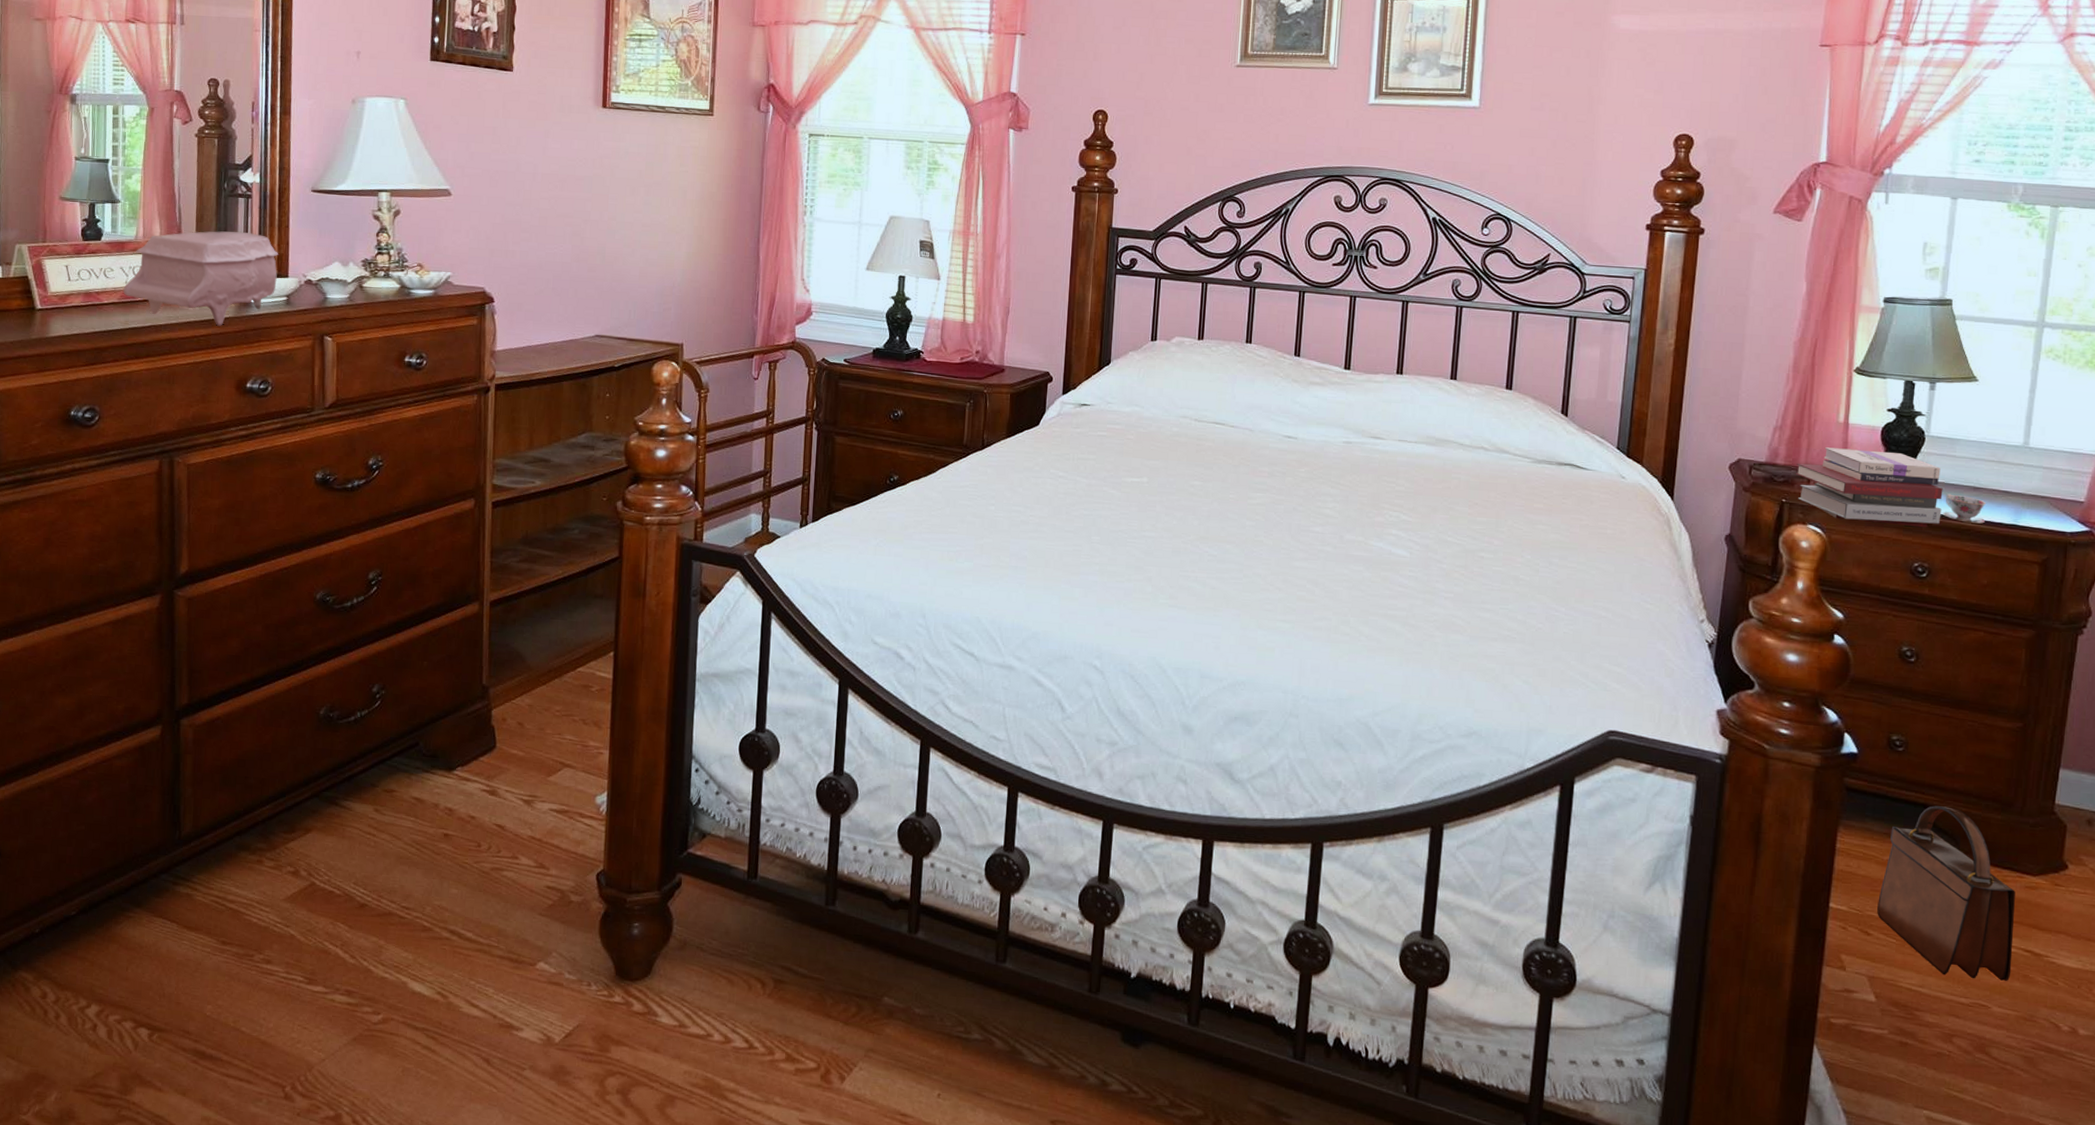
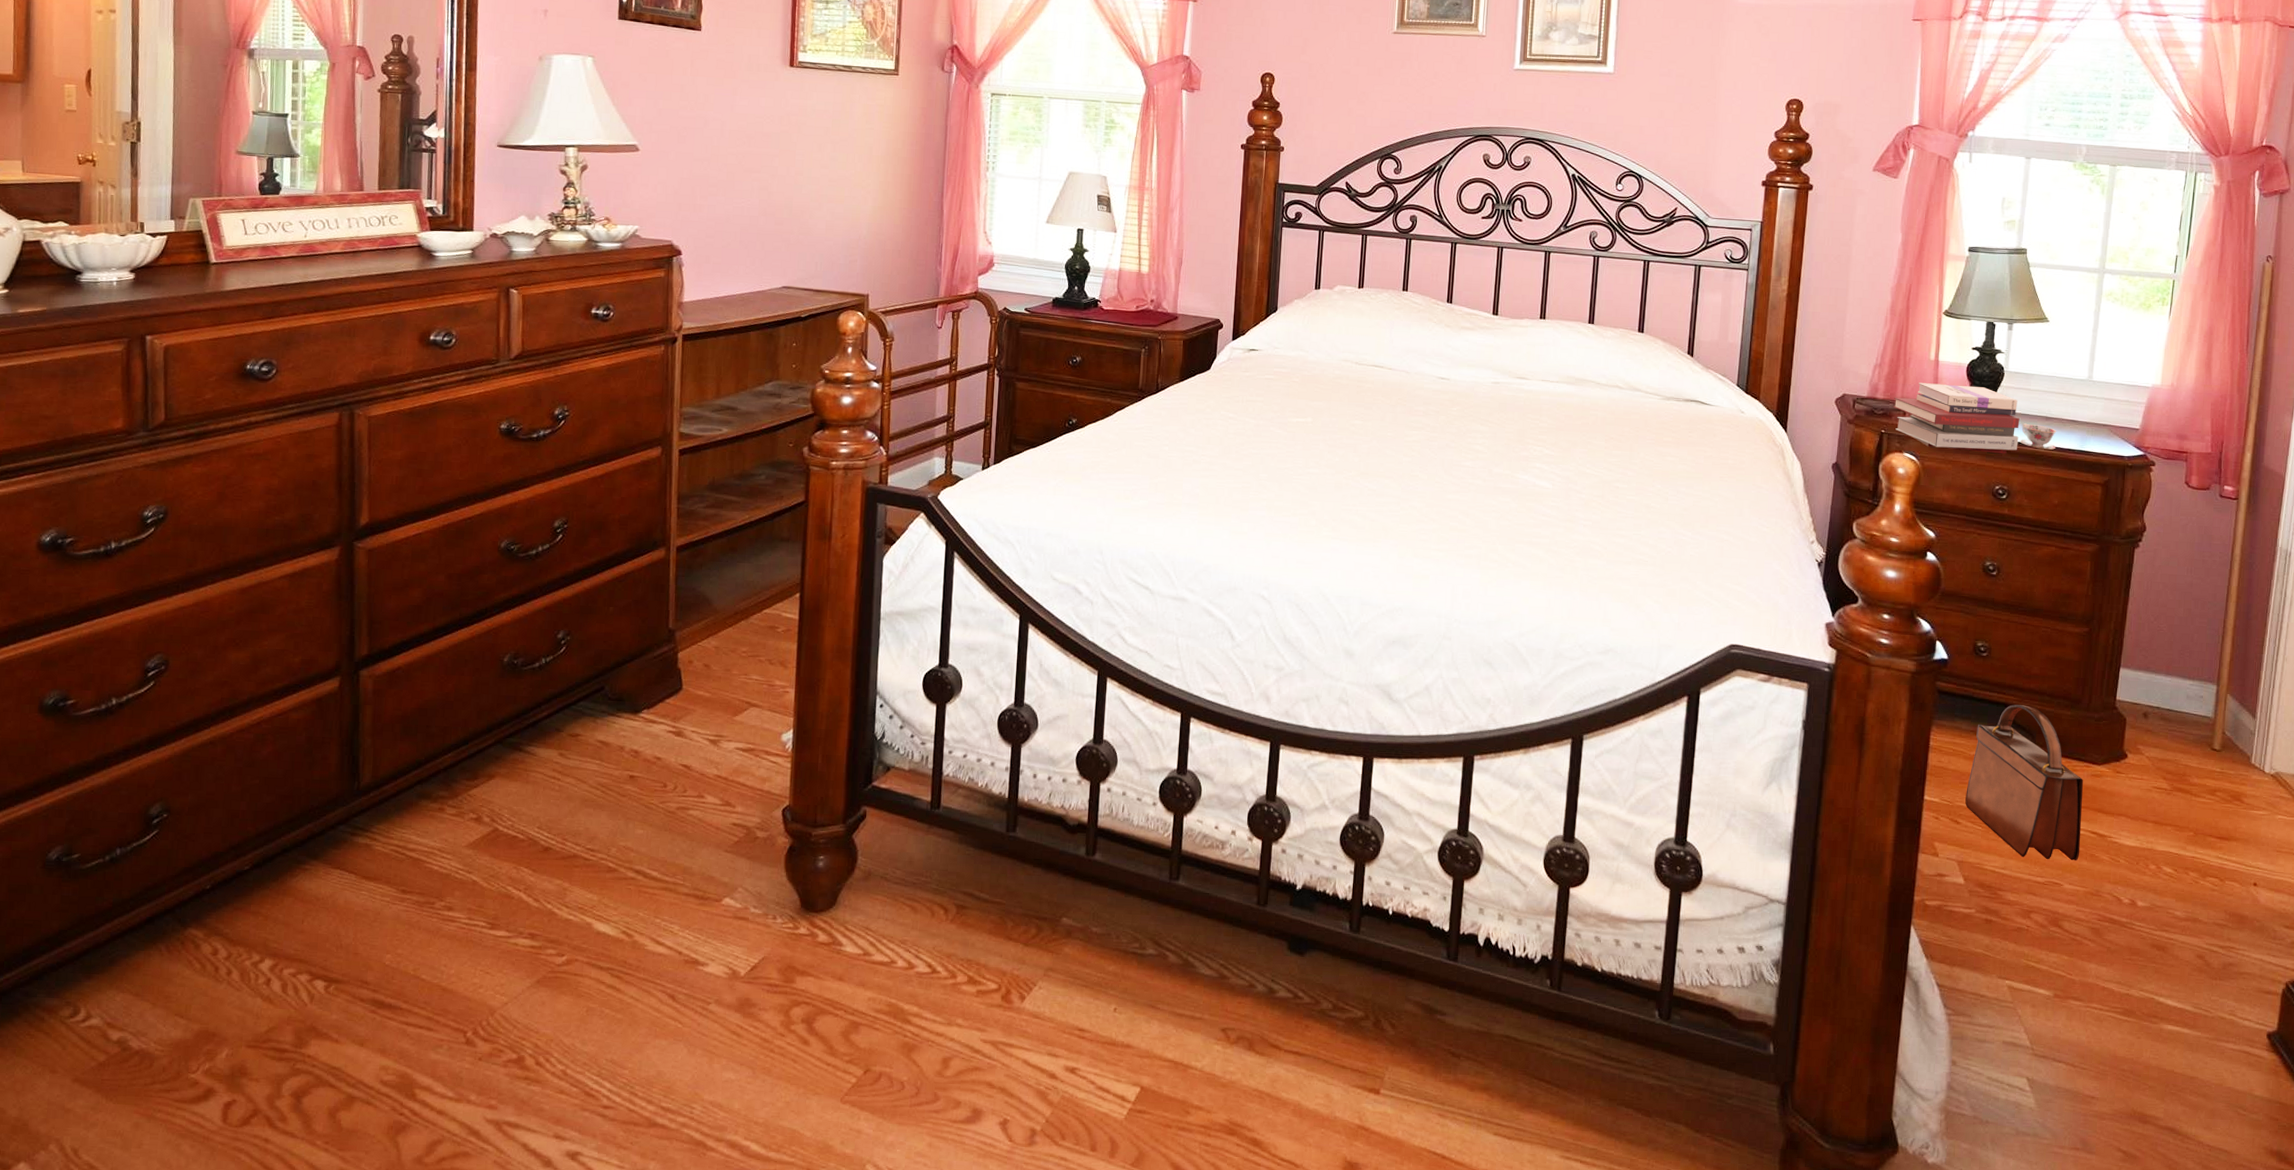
jewelry box: present [123,231,278,327] -> none [302,185,463,280]

